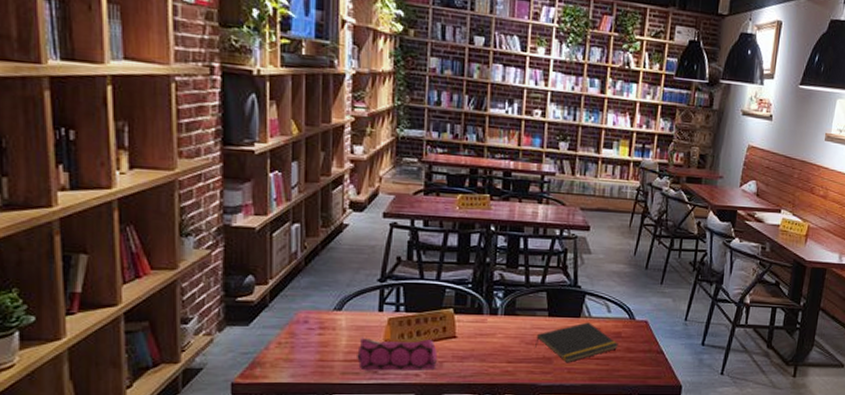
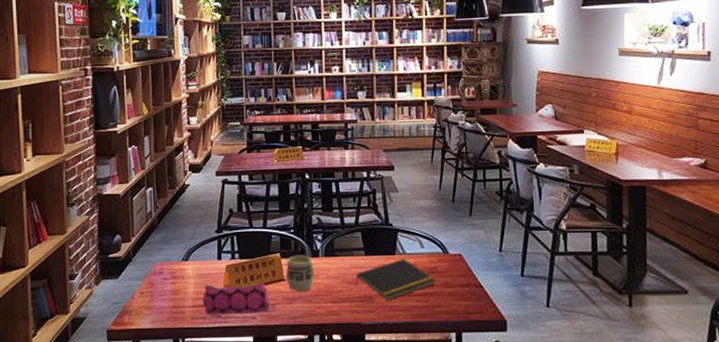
cup: none [457,312,491,351] -> present [285,255,315,292]

